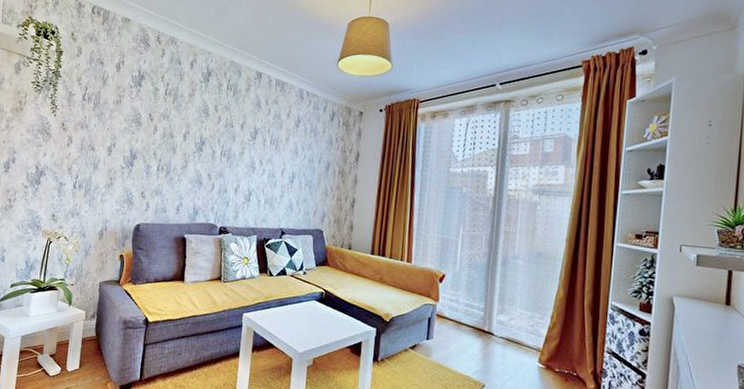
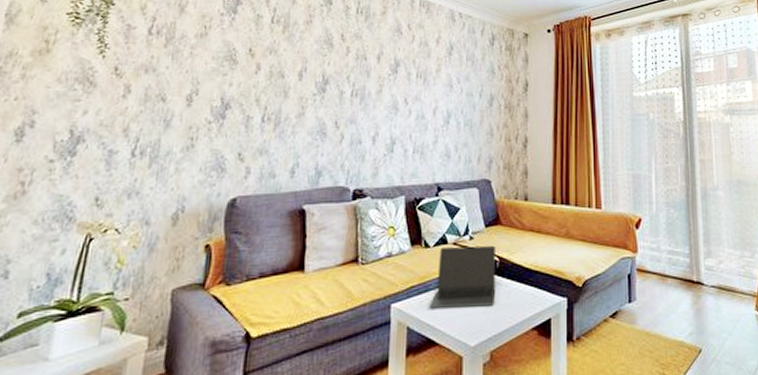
laptop: none [271,277,323,326] -> present [430,245,495,309]

